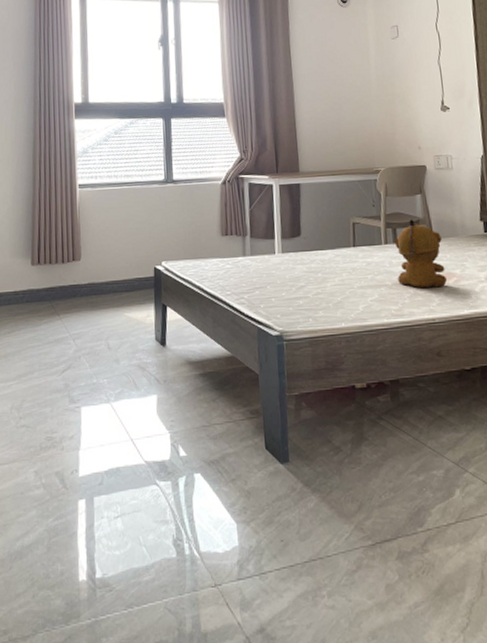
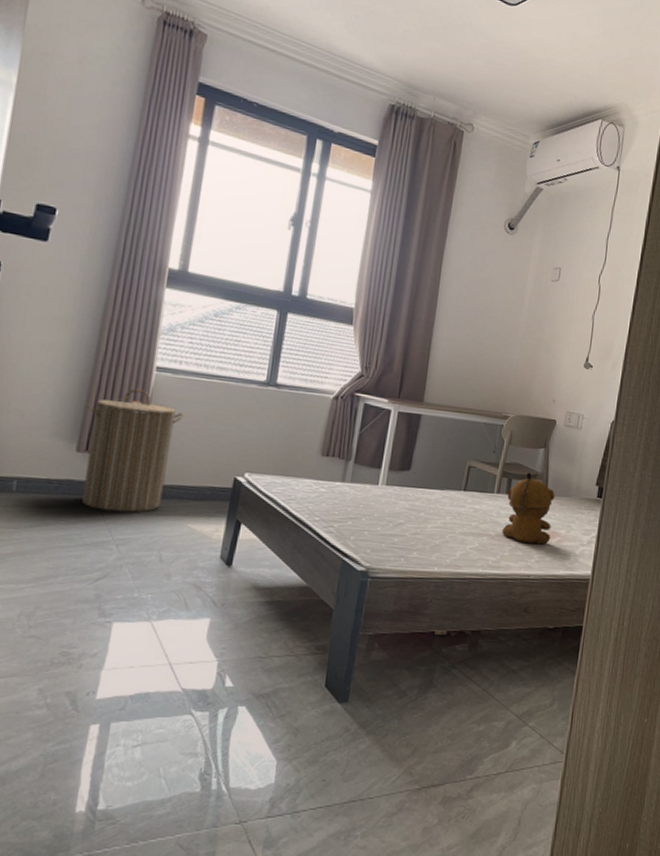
laundry hamper: none [33,205,106,311] -> present [82,388,184,513]

